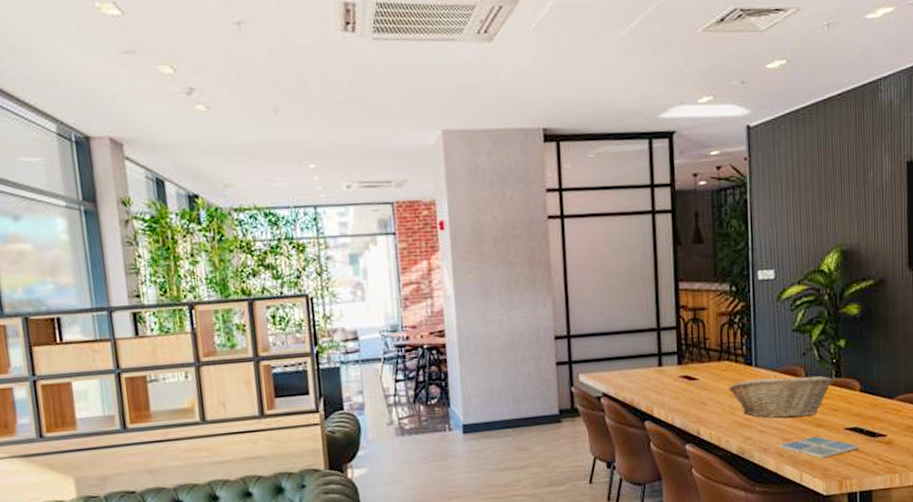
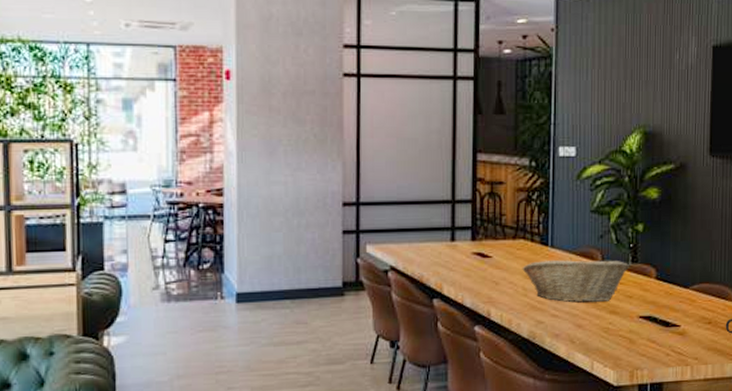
drink coaster: present [779,435,860,459] -> none [571,322,653,347]

